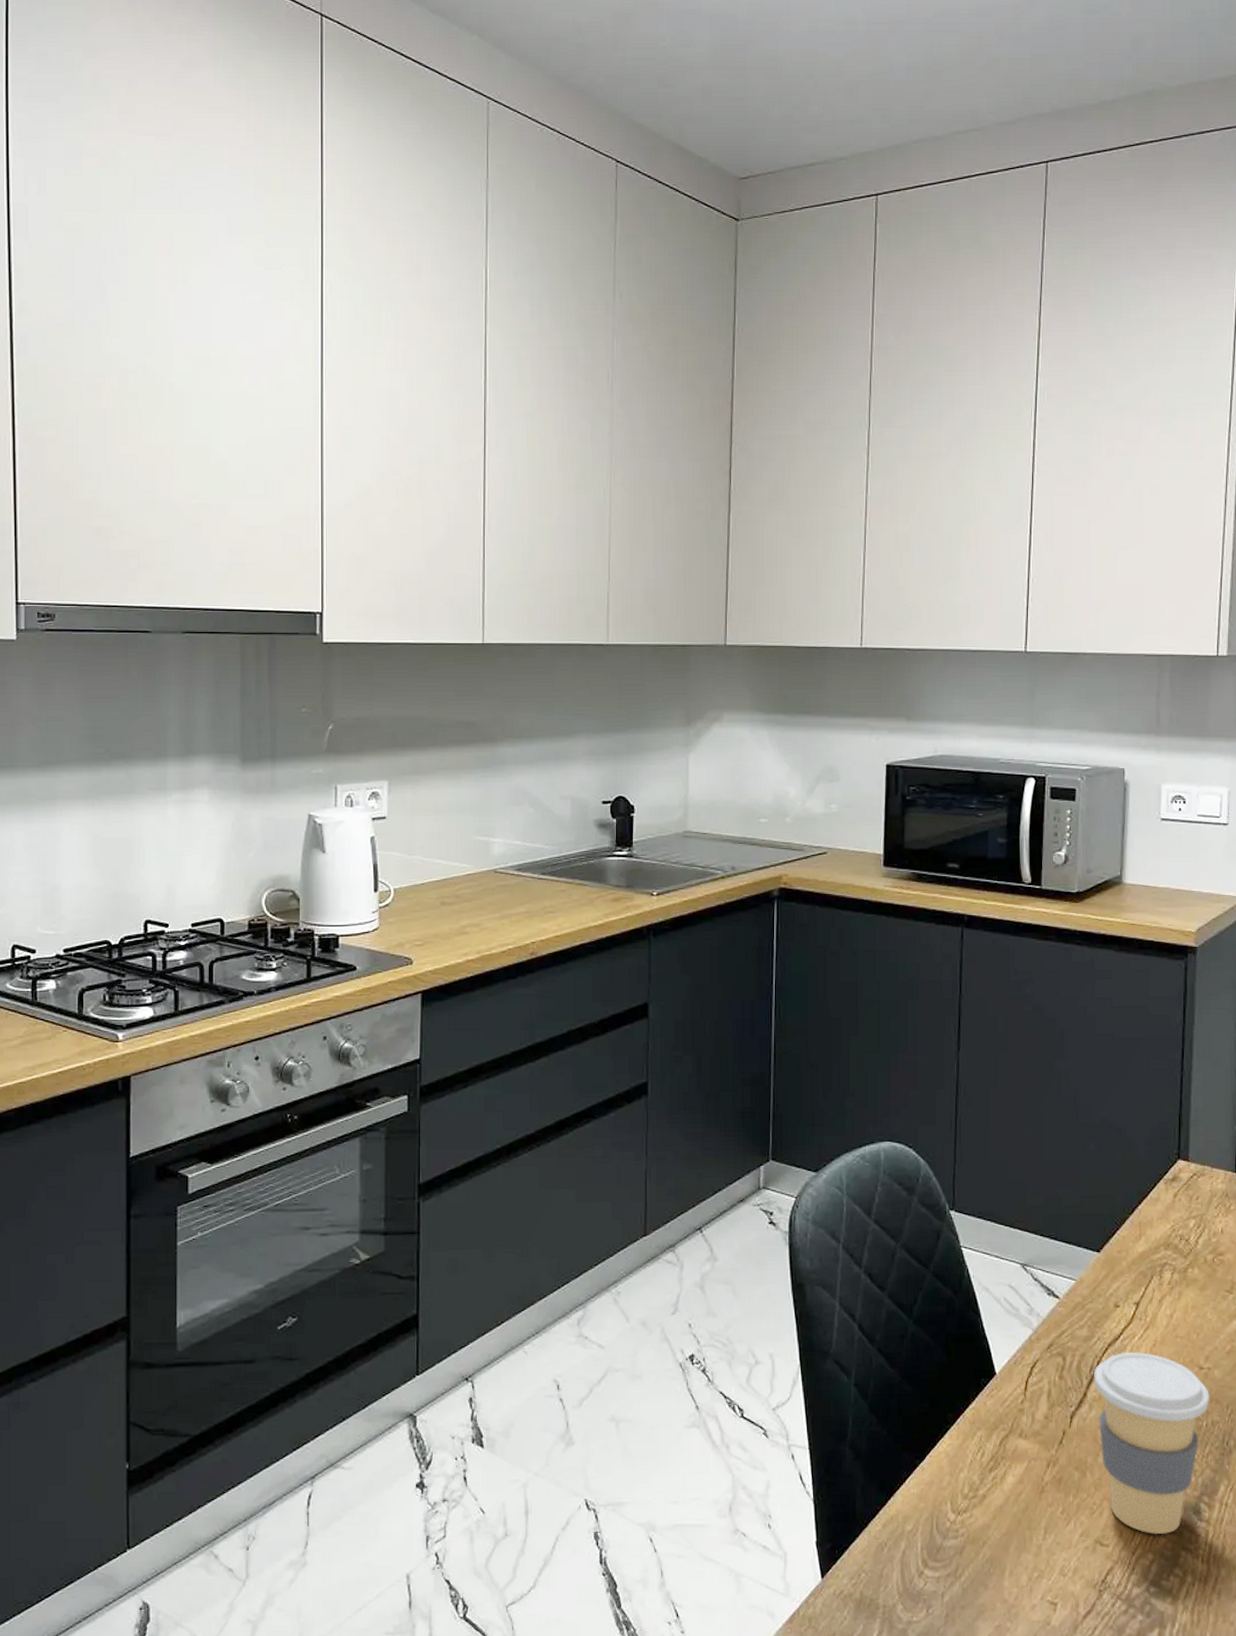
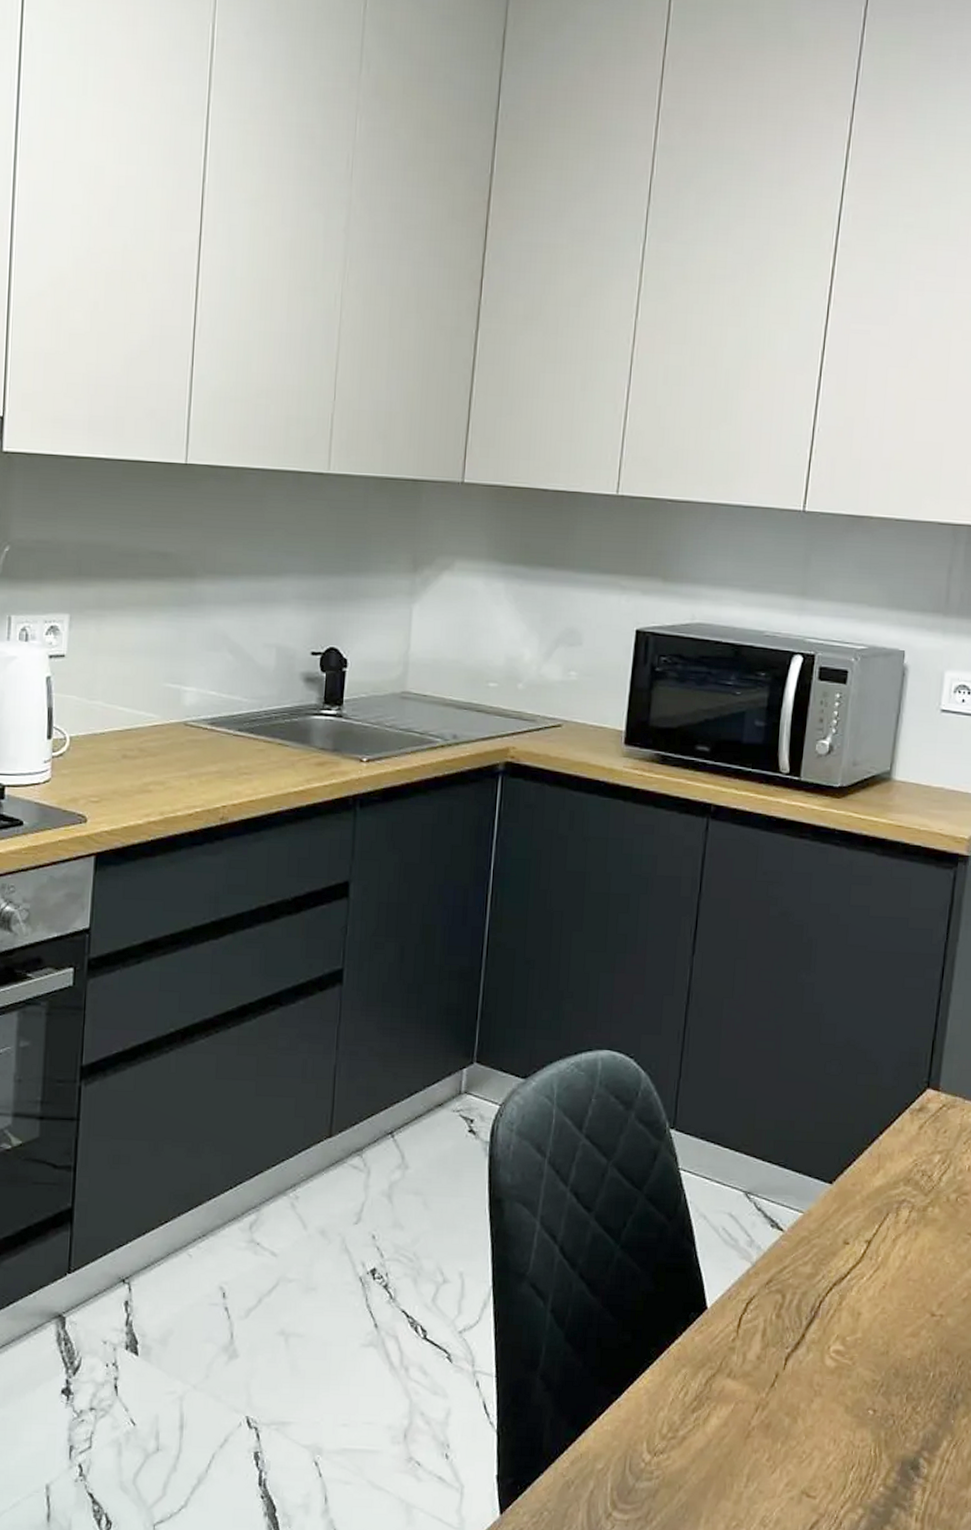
coffee cup: present [1094,1352,1209,1535] -> none [814,1293,940,1490]

